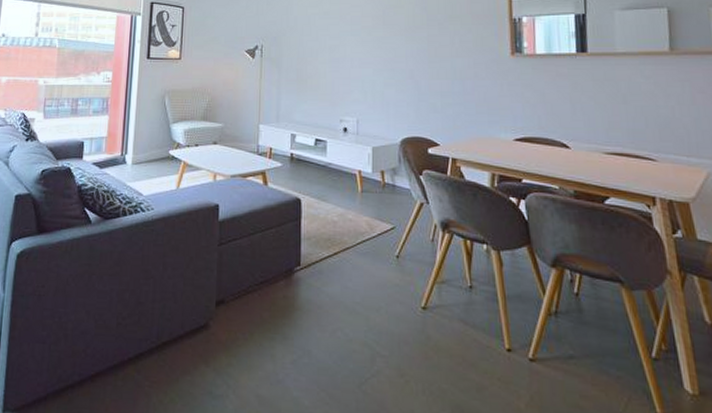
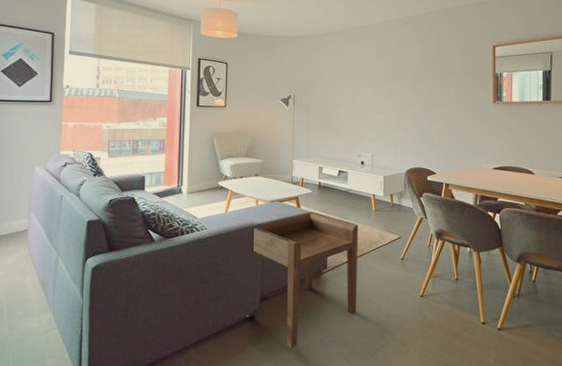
side table: none [197,190,340,371] -> present [245,211,358,348]

